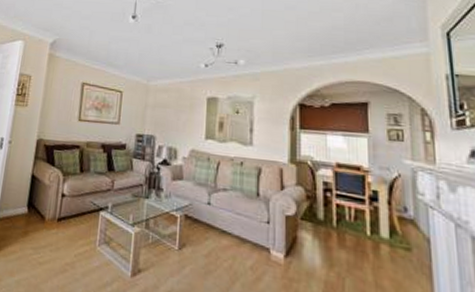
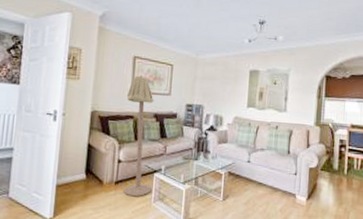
floor lamp: none [66,102,102,237] -> present [123,75,154,196]

